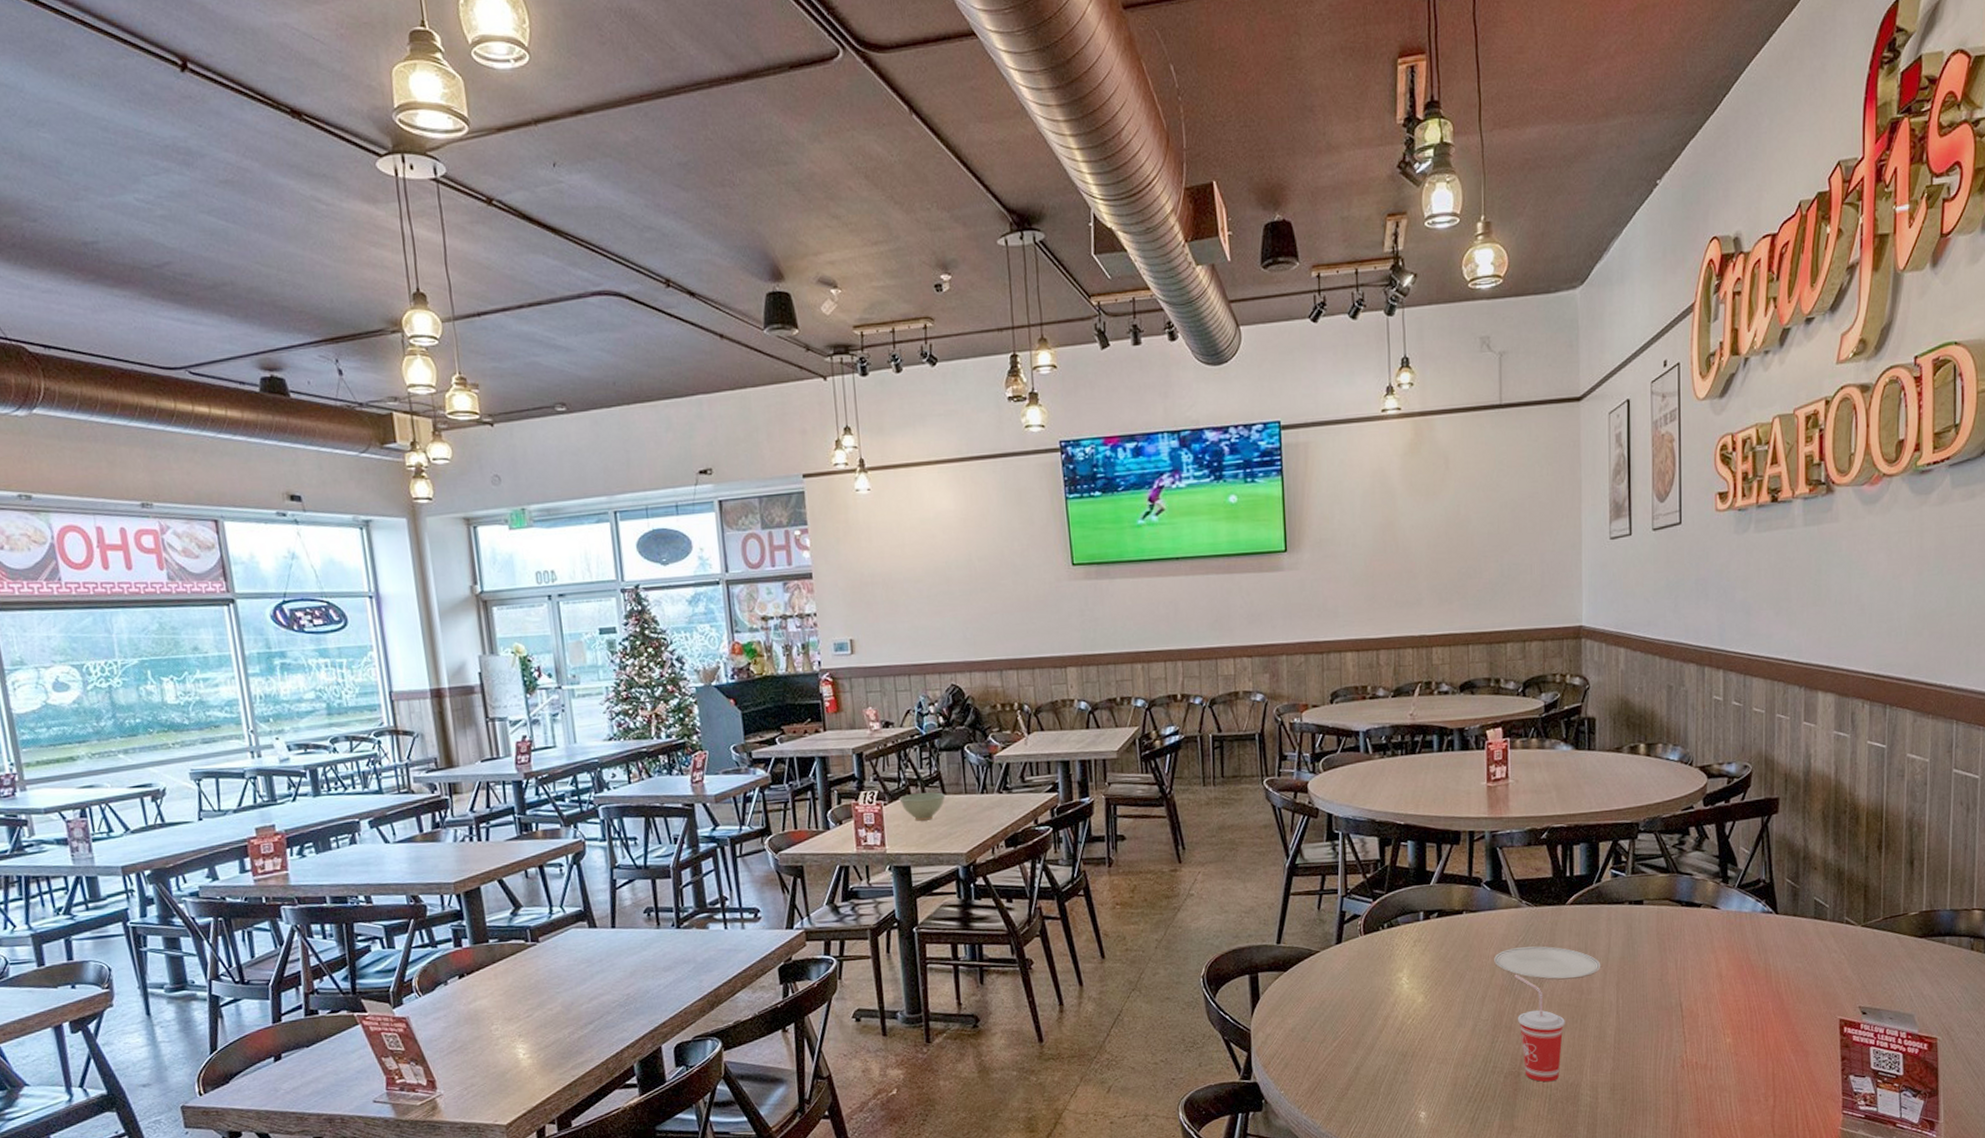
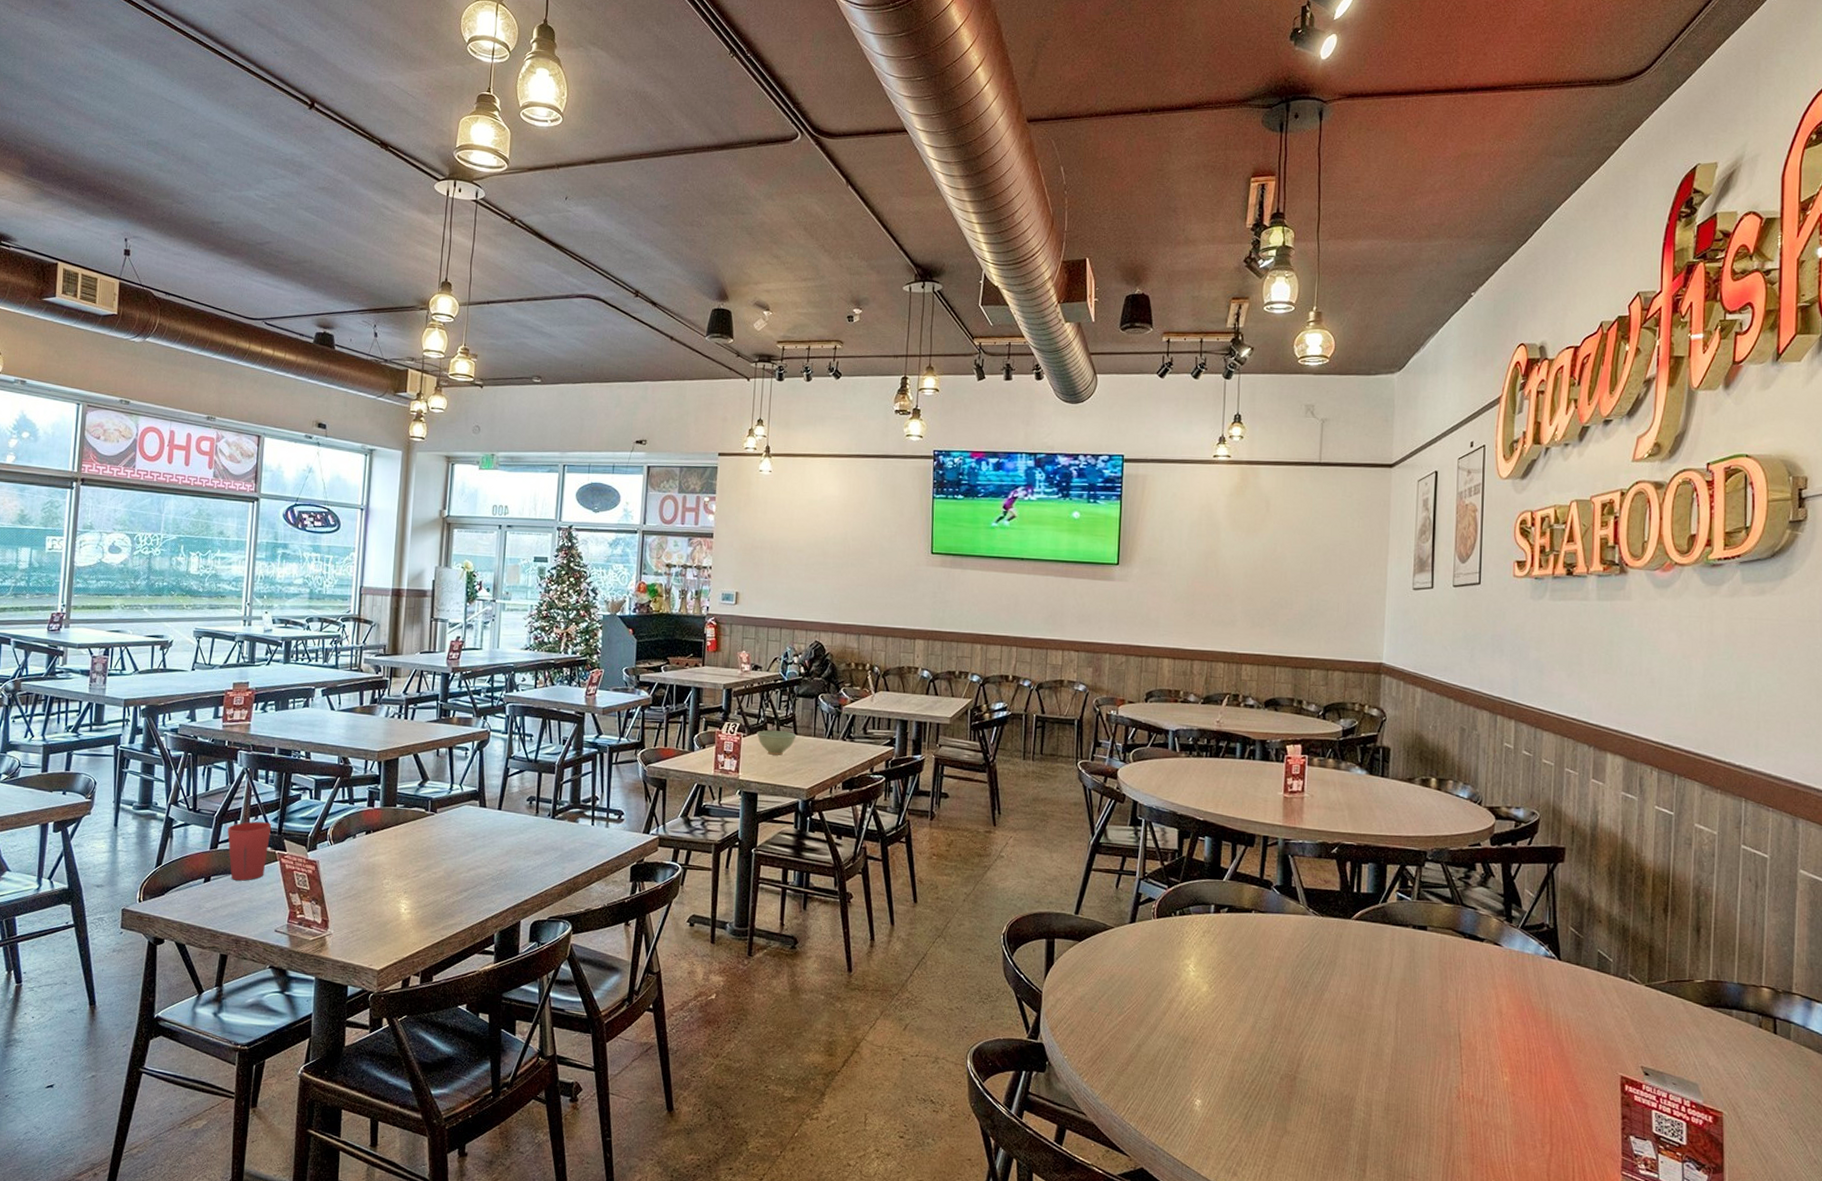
cup: none [288,982,346,1054] -> present [227,821,272,881]
plate: present [1494,946,1601,981] -> none [1278,953,1382,993]
beverage cup: present [1514,975,1565,1082] -> none [1297,979,1344,1091]

